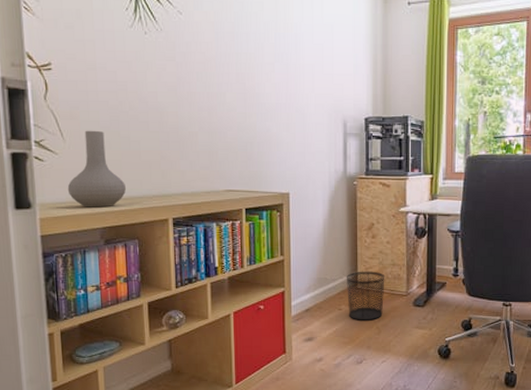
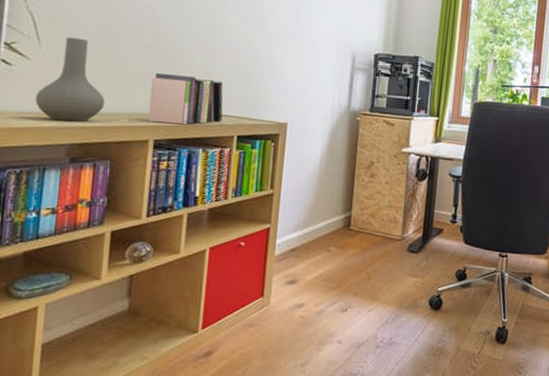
books: none [163,156,231,202] -> present [148,73,223,125]
waste bin: present [346,271,385,321] -> none [337,211,381,265]

